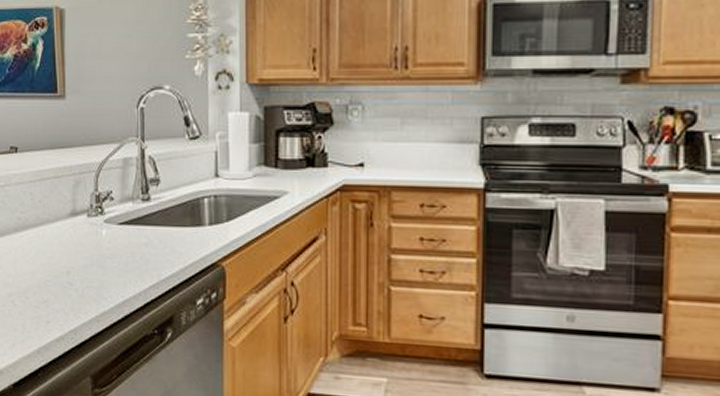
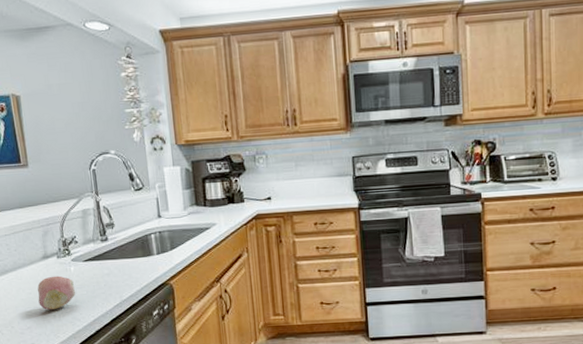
fruit: none [60,239,105,283] -> present [37,275,76,311]

